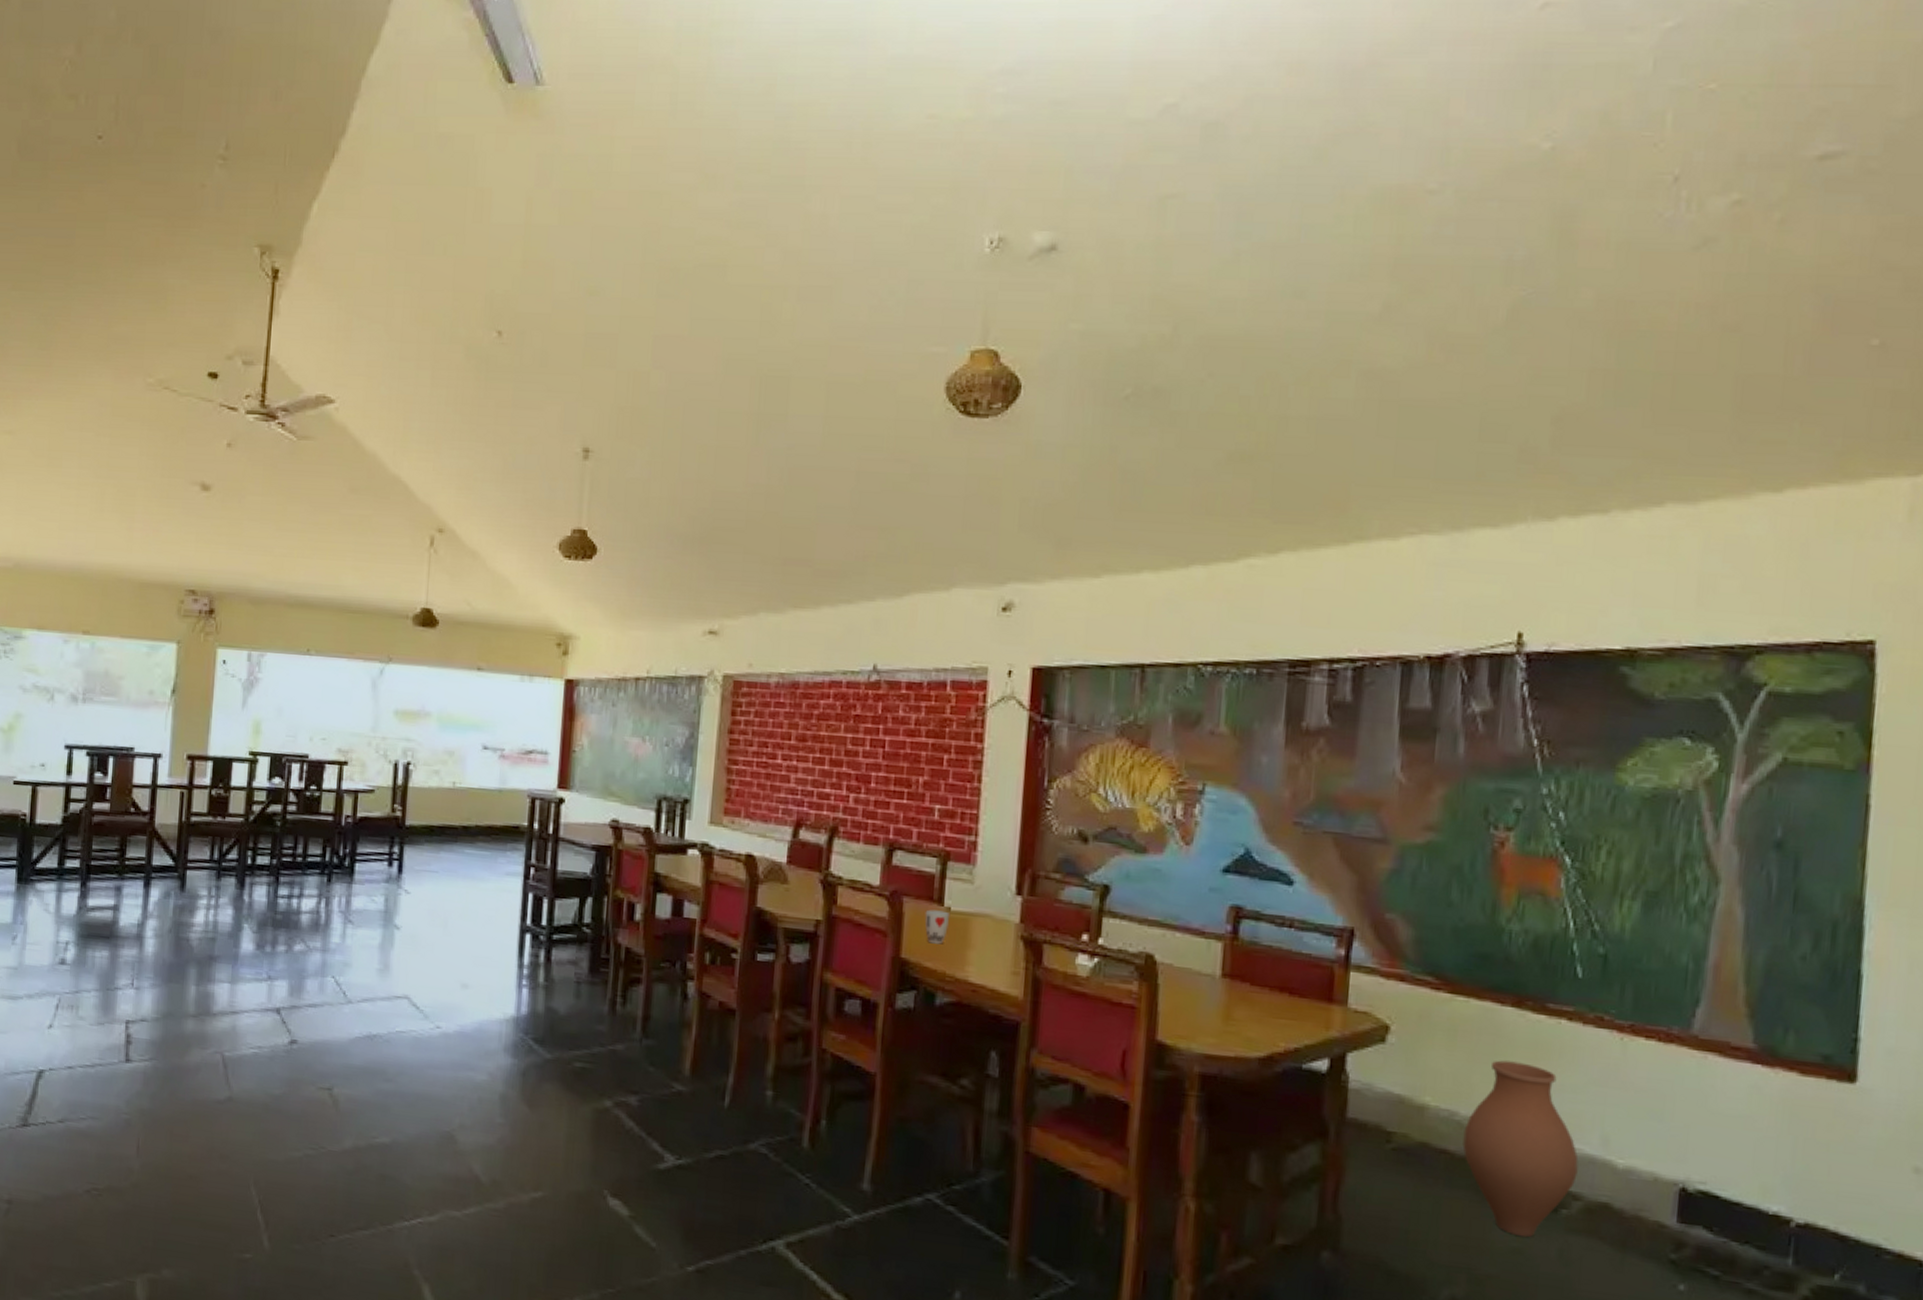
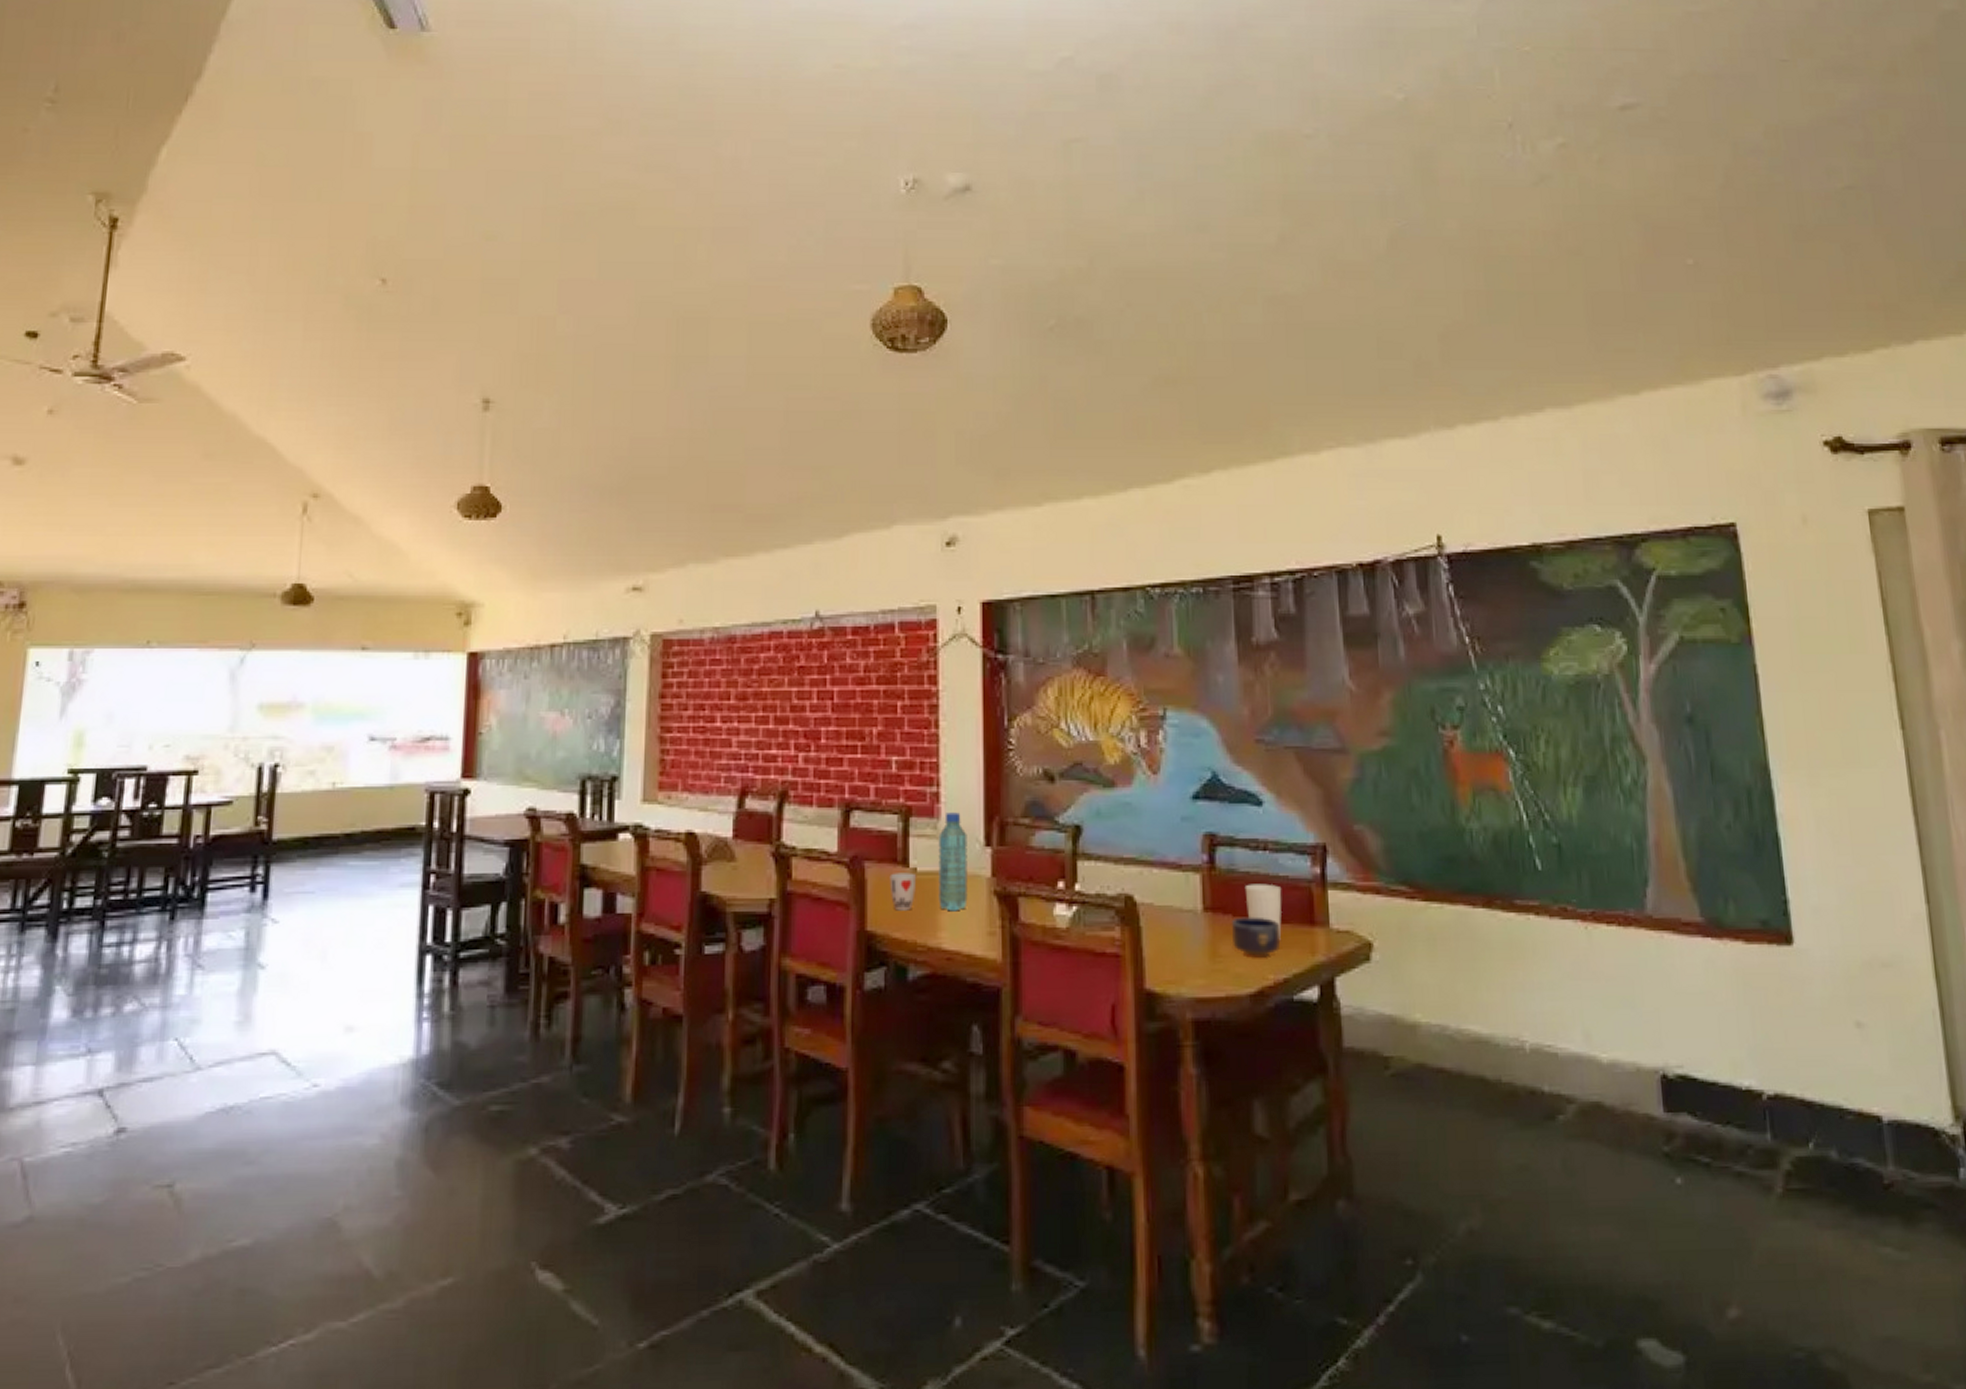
water bottle: none [968,861,1000,950] -> present [938,812,968,912]
mug: none [1246,986,1296,1025] -> present [1231,917,1280,956]
cup: none [1265,957,1303,1014] -> present [1244,883,1282,941]
vase: present [1462,1060,1579,1238] -> none [1456,964,1567,1152]

